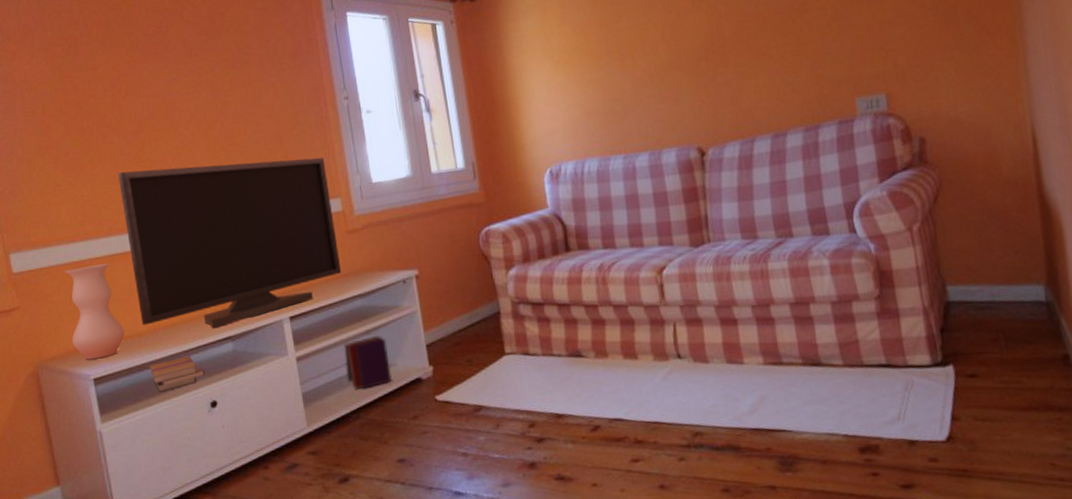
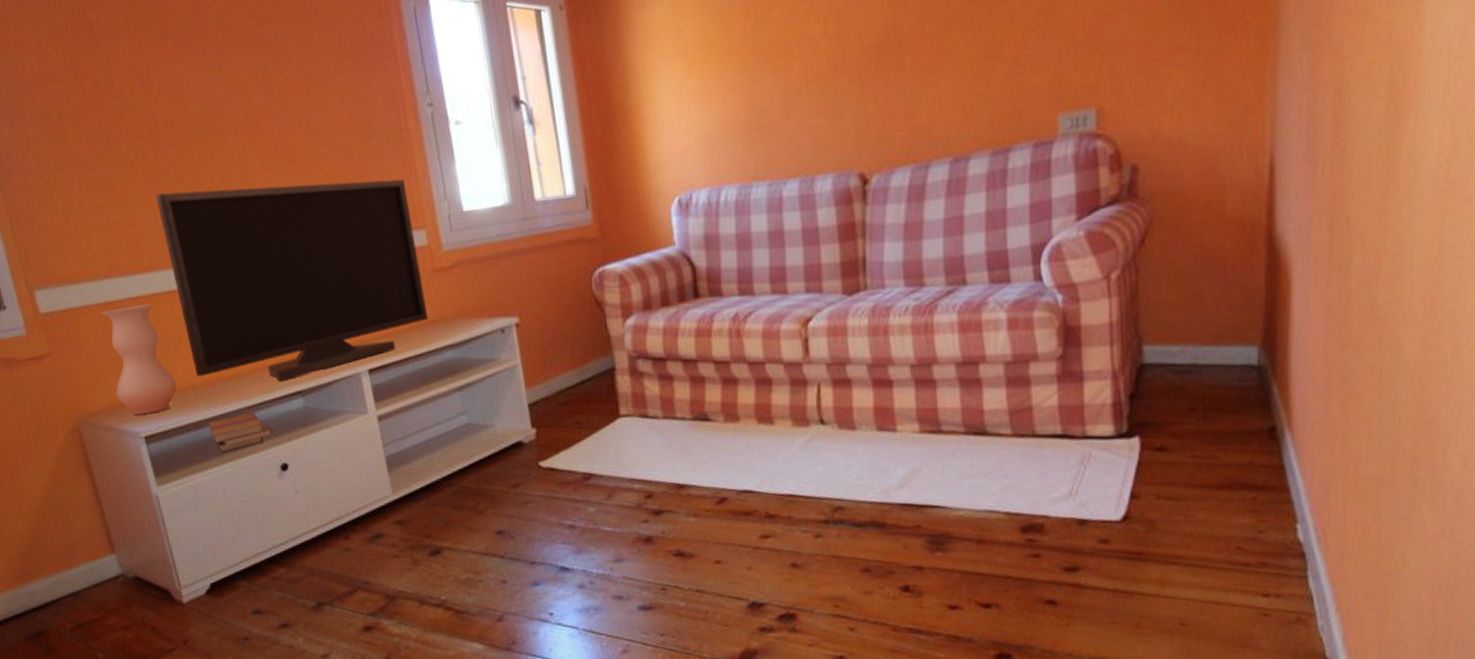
books: present [343,335,393,390] -> none [432,392,490,454]

